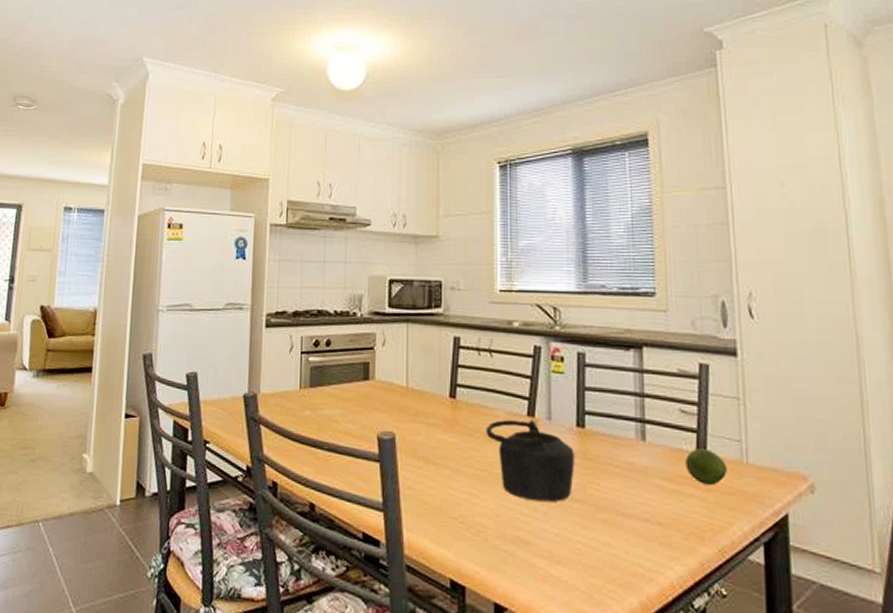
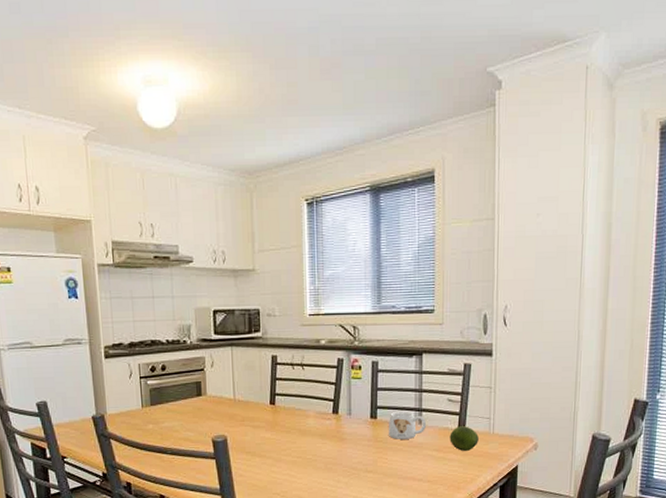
teapot: present [485,420,575,503] -> none [300,416,369,476]
mug: none [601,421,653,460] -> present [389,412,427,439]

